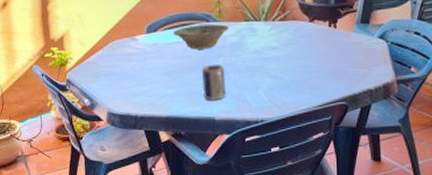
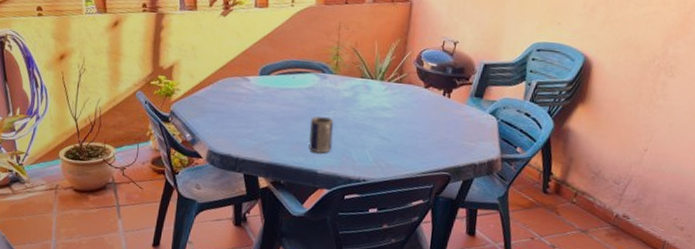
bowl: present [173,24,229,50] -> none [287,74,344,100]

